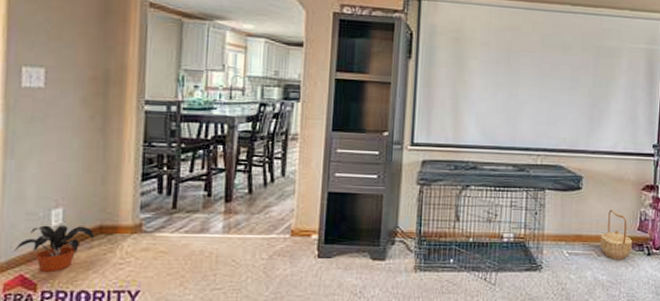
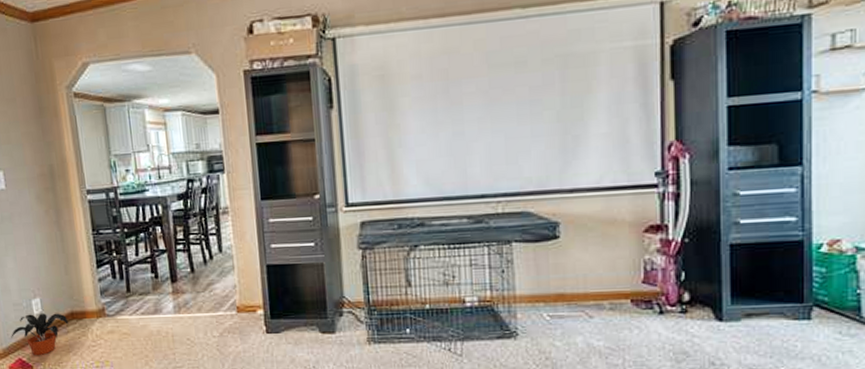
basket: present [600,210,633,260] -> none [590,260,637,322]

